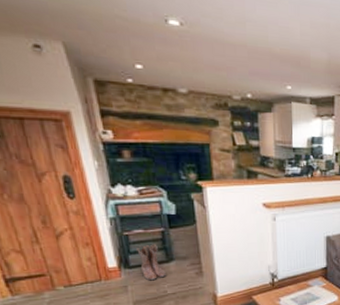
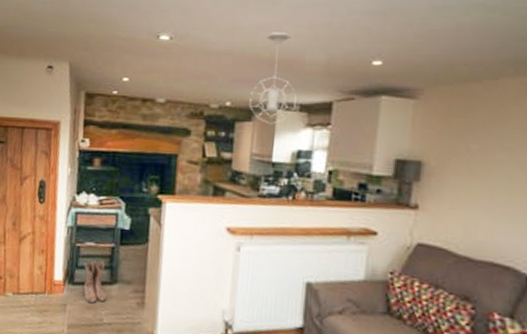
pendant light: none [268,27,307,115] -> present [249,32,297,124]

